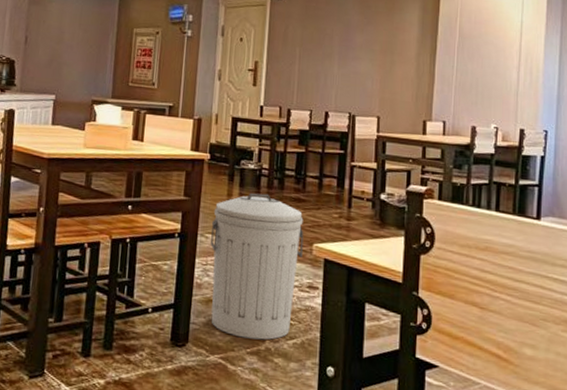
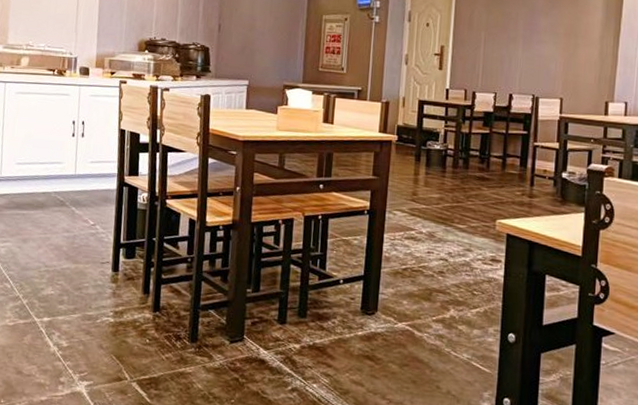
trash can: present [211,193,304,340] -> none [398,172,488,309]

